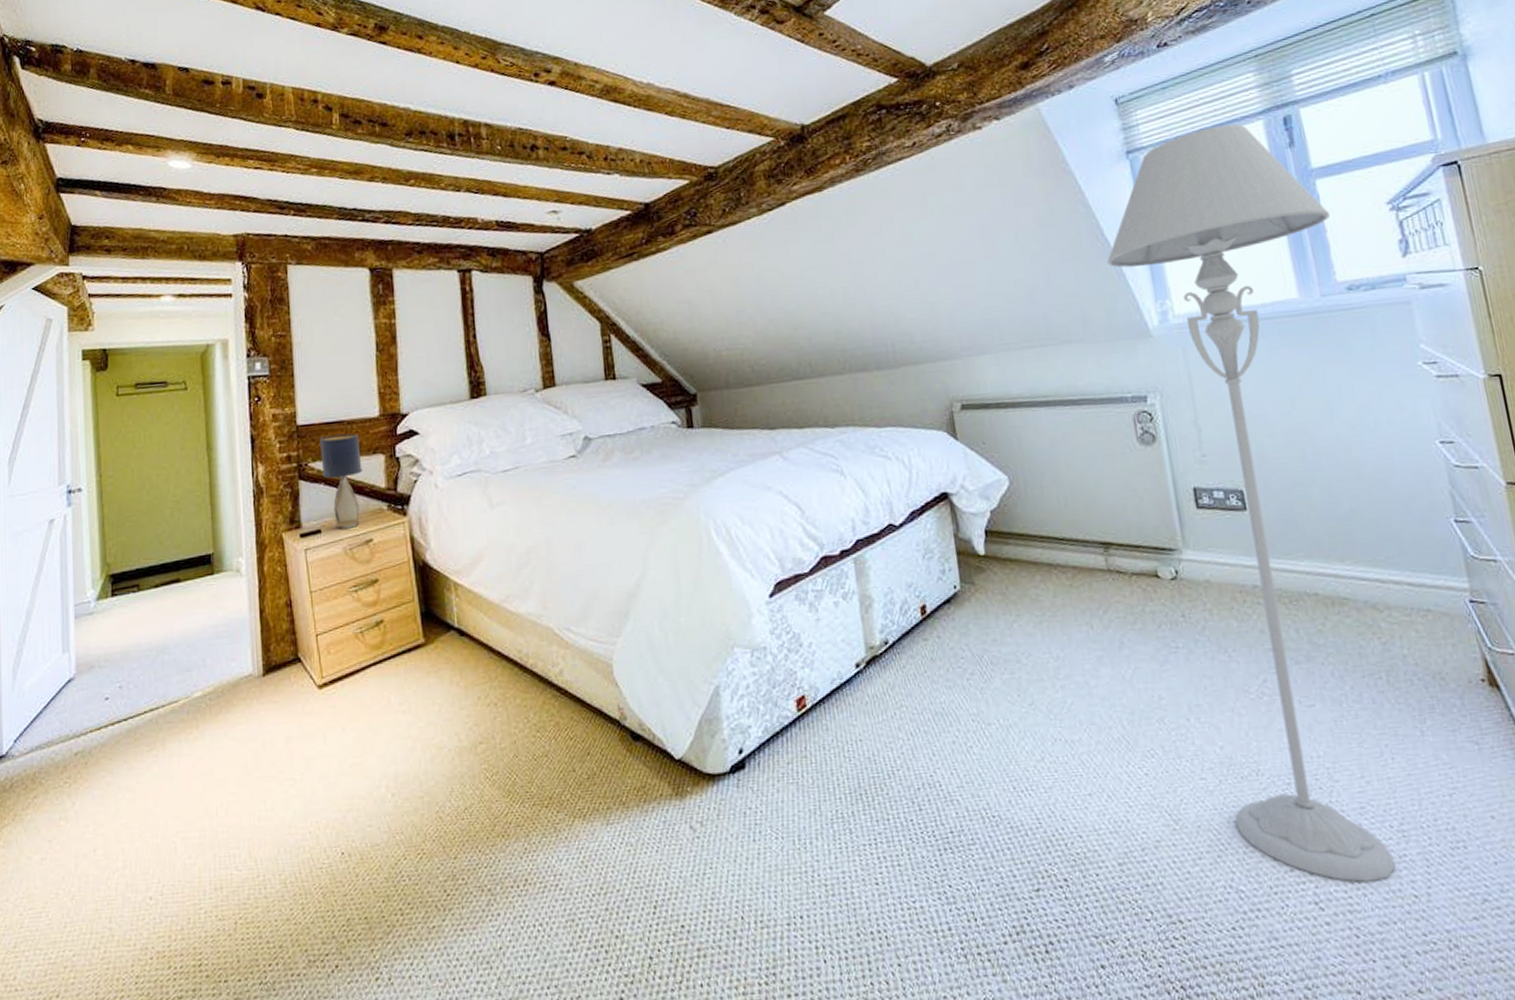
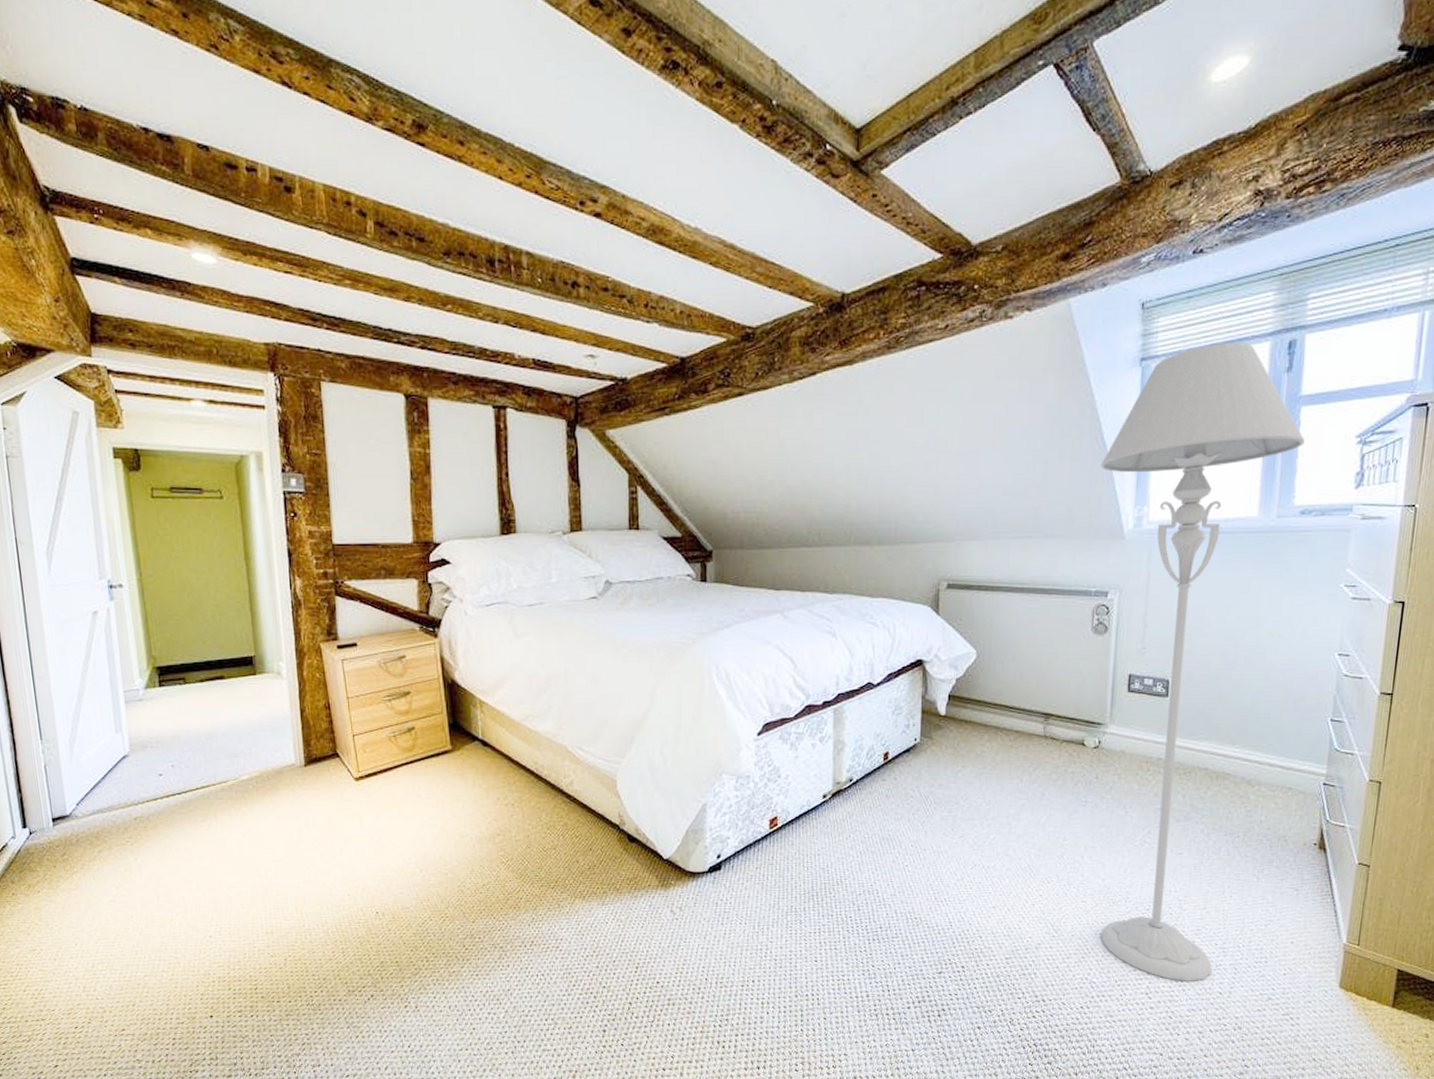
table lamp: present [319,433,362,529] -> none [355,556,396,644]

